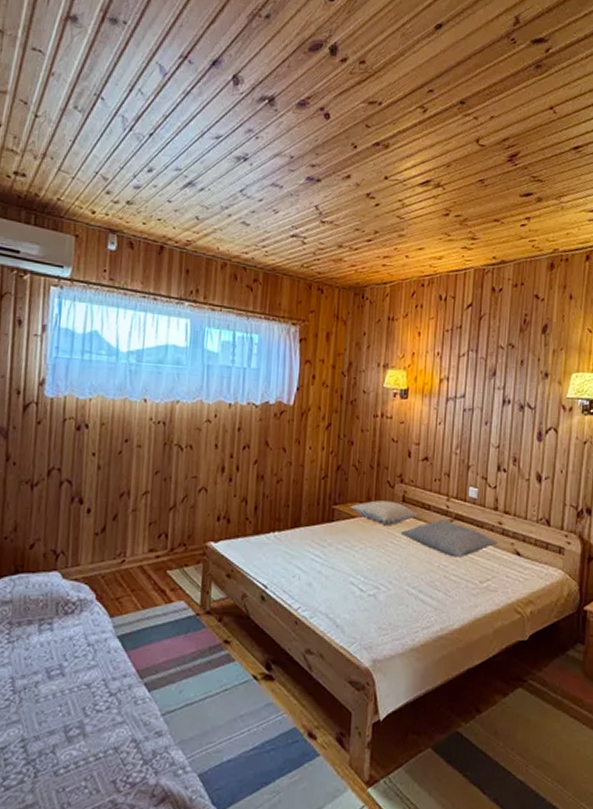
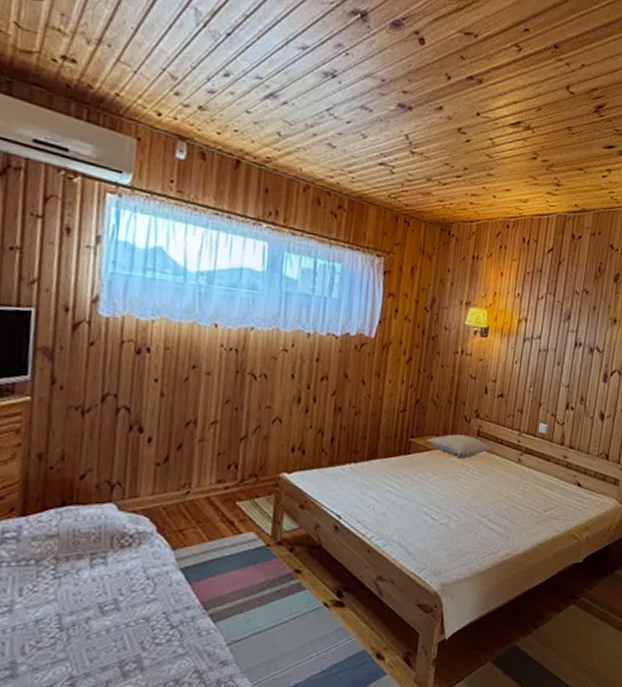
pillow: present [400,520,498,558] -> none [473,453,562,489]

